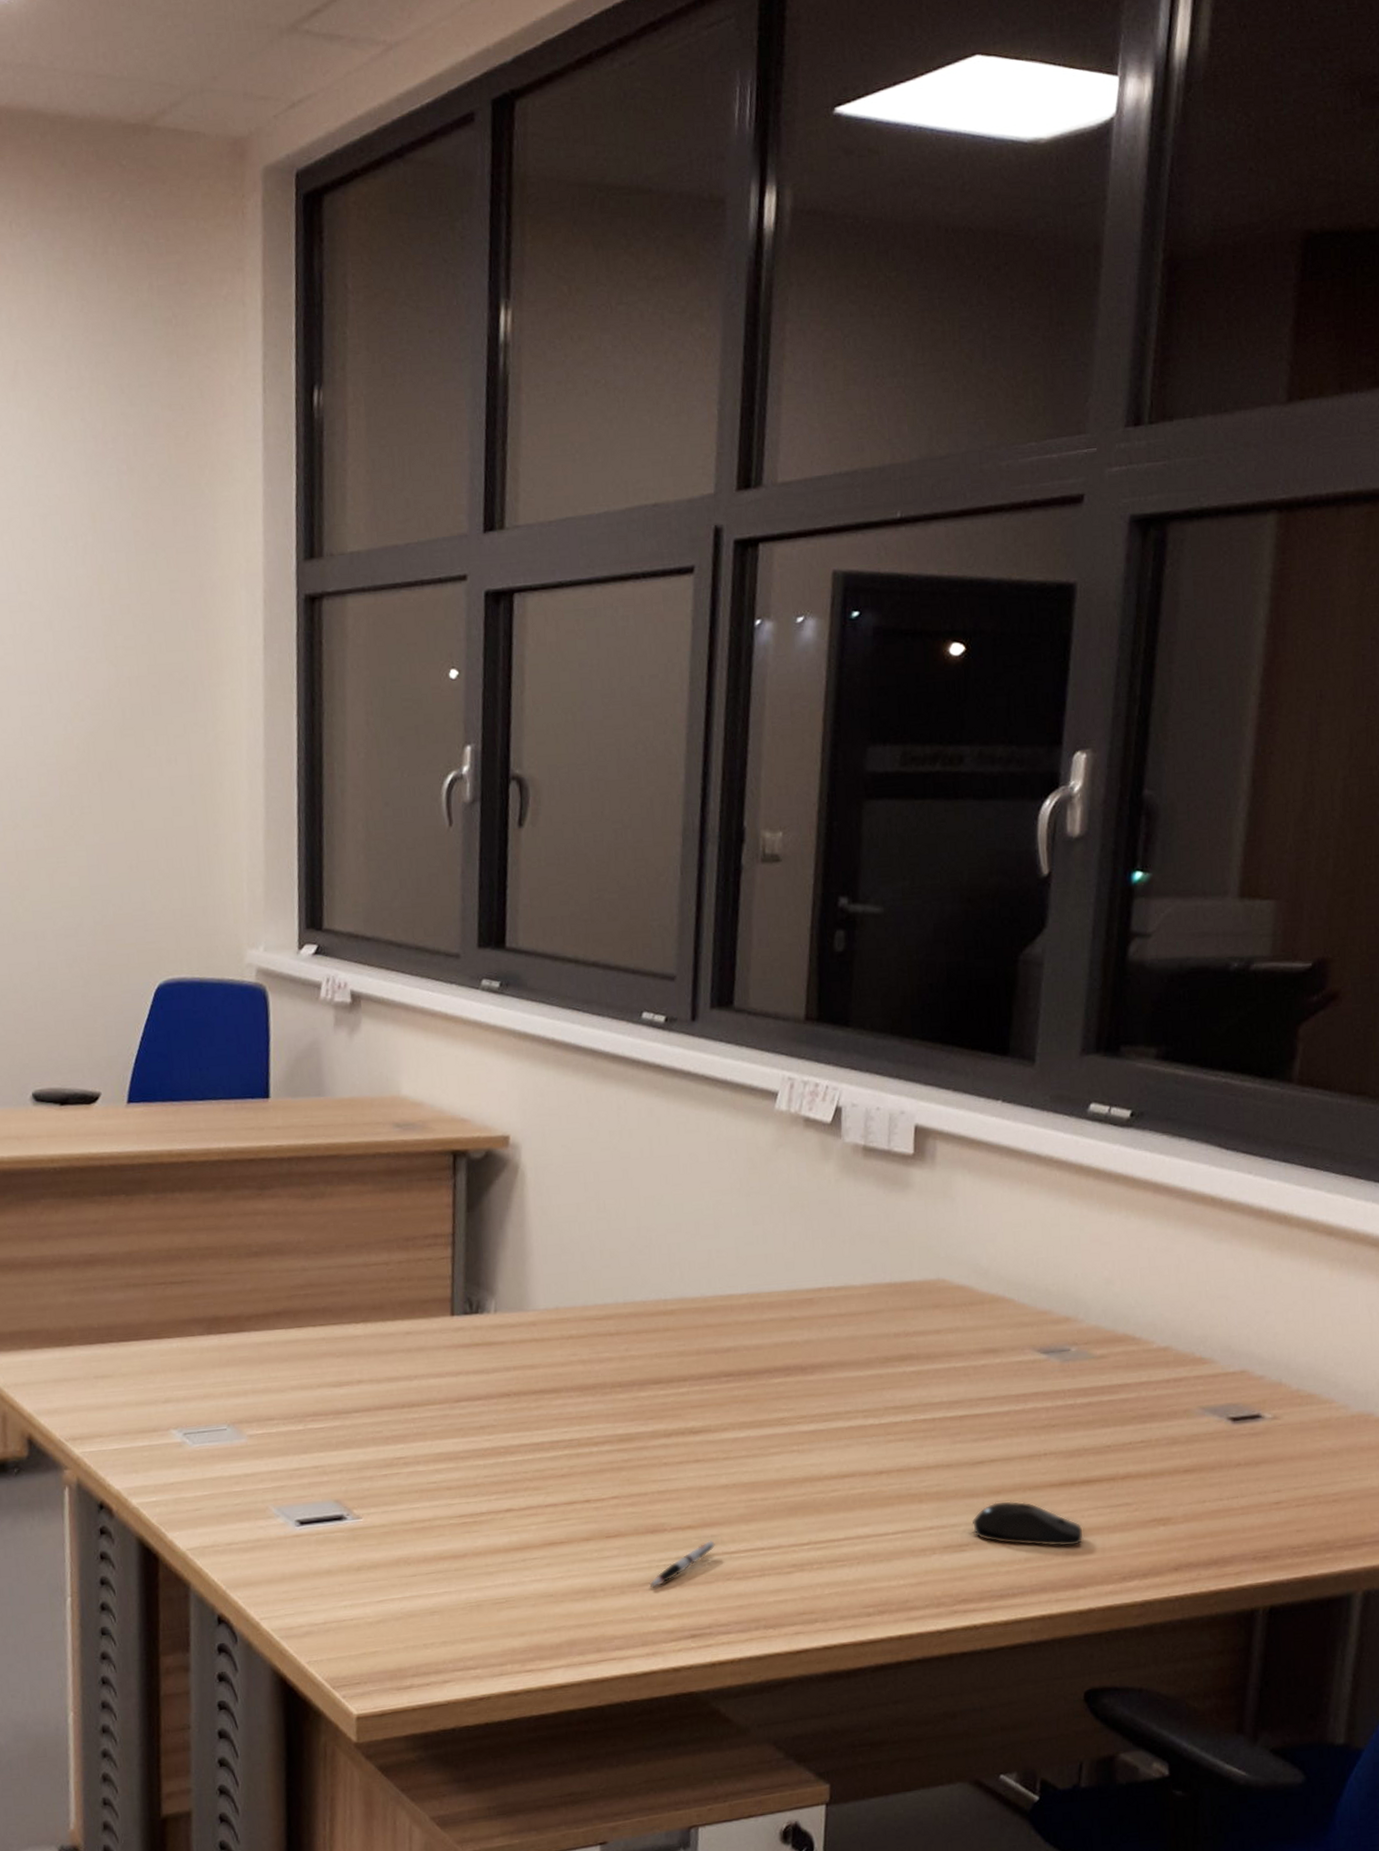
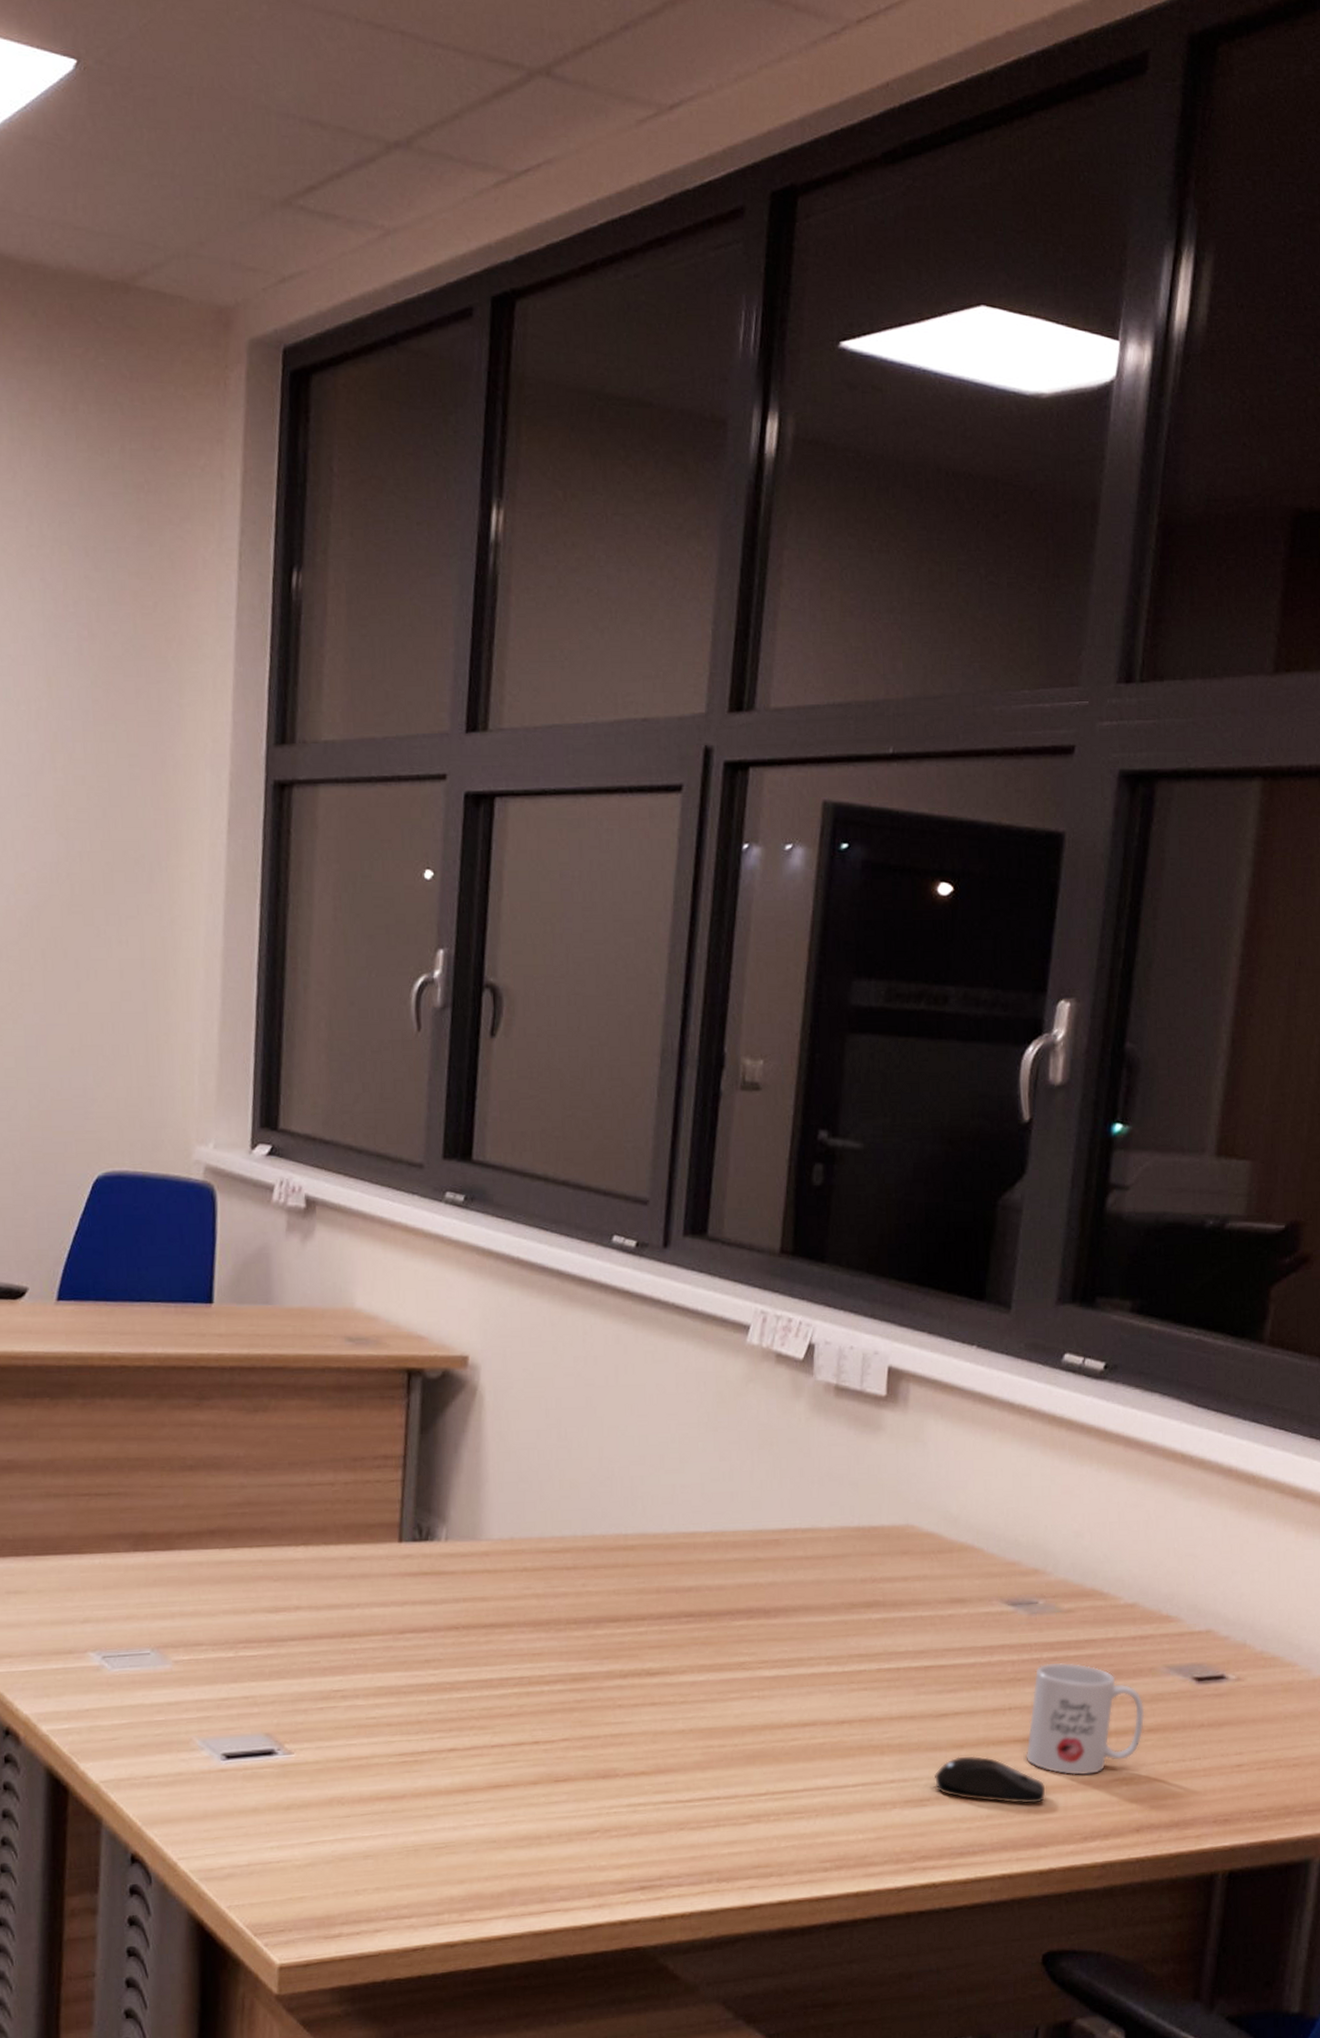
pen: present [649,1541,715,1587] -> none [598,1788,669,1835]
mug: none [1062,1408,1181,1517] -> present [1025,1663,1145,1775]

